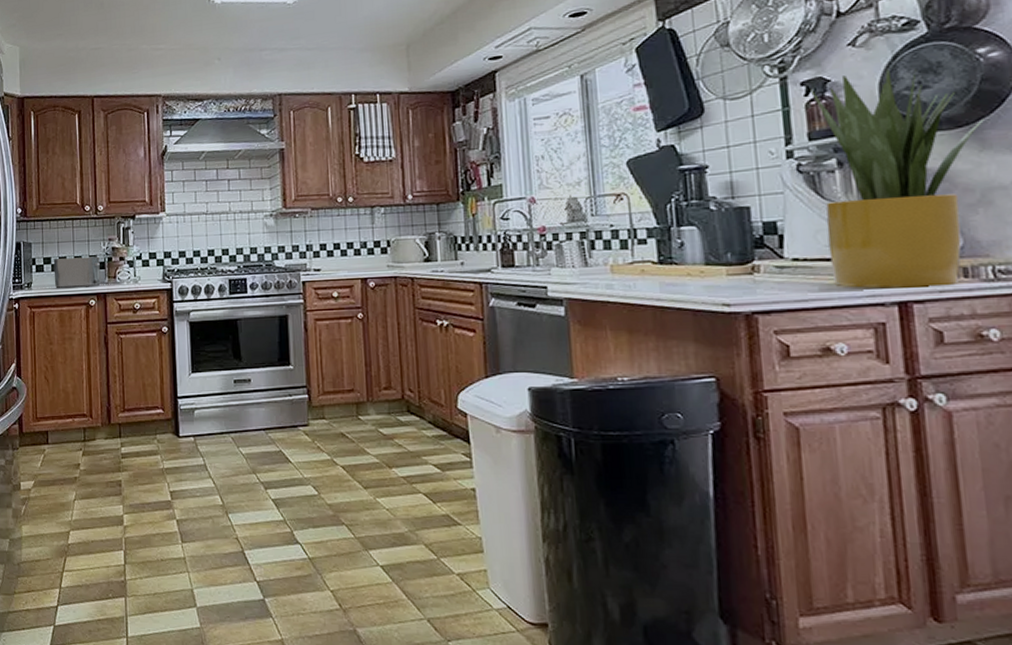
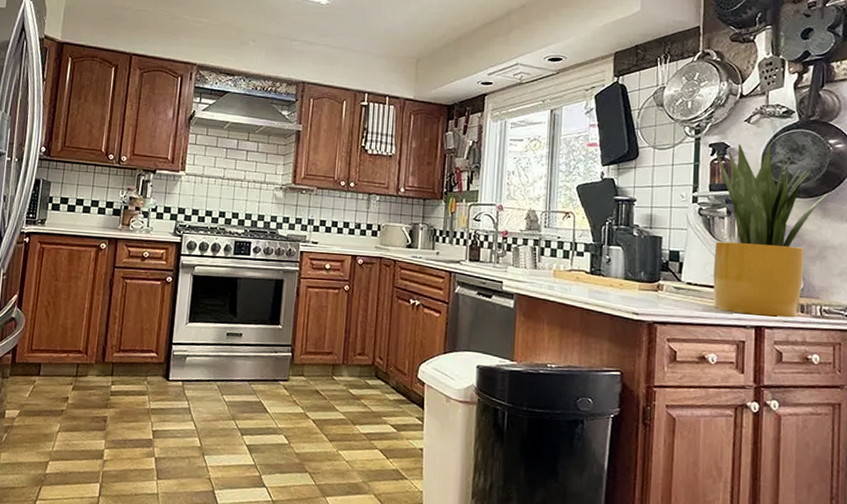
toaster: present [53,256,101,289] -> none [68,200,116,232]

